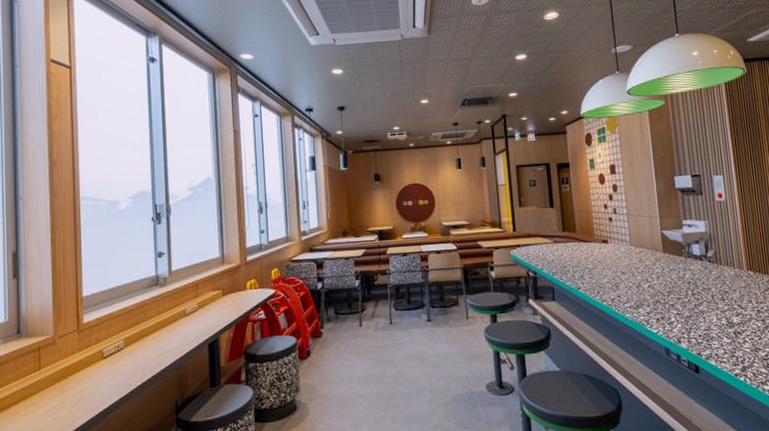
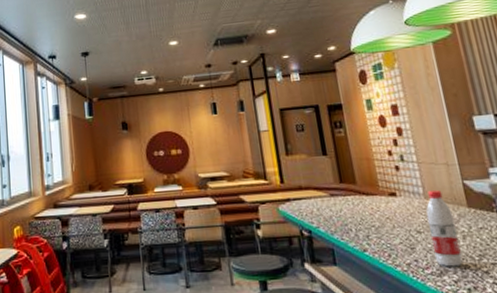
water bottle: none [630,238,655,302] -> present [425,189,463,267]

